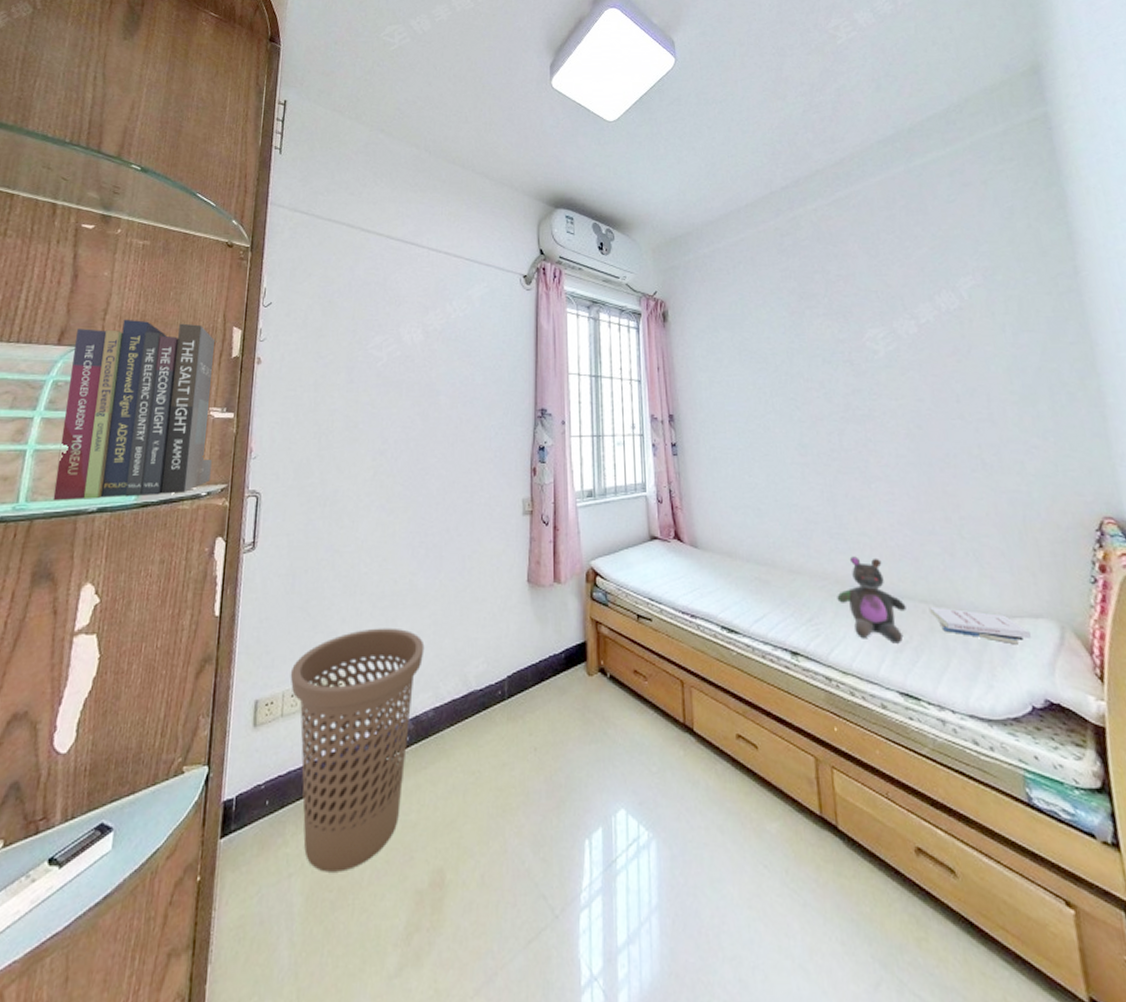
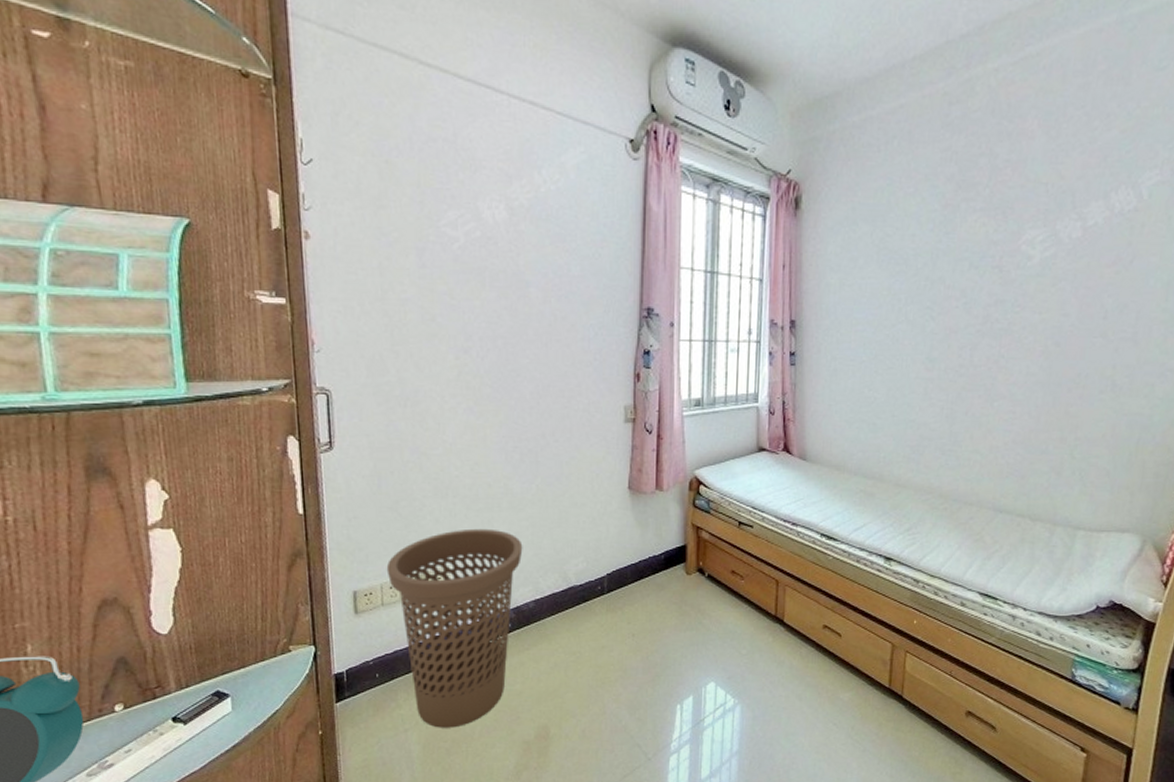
books: present [53,319,217,501] -> none [64,171,269,392]
stuffed bear: present [837,556,906,644] -> none [938,472,1003,552]
books: present [928,606,1031,645] -> none [1023,520,1113,555]

